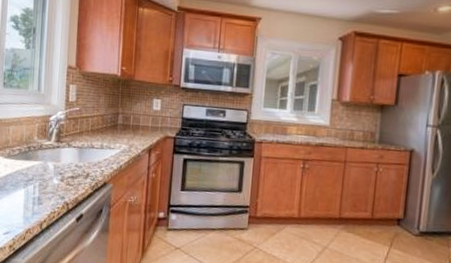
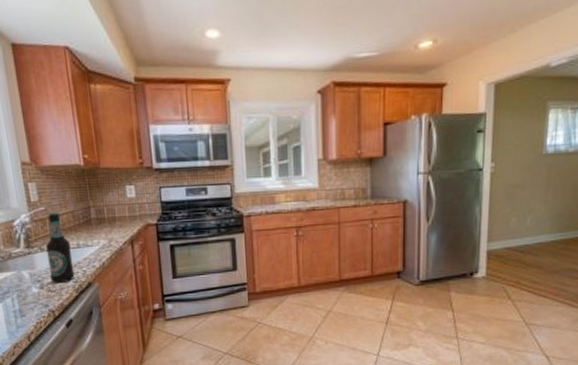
bottle: none [72,113,96,179] -> present [46,212,75,284]

